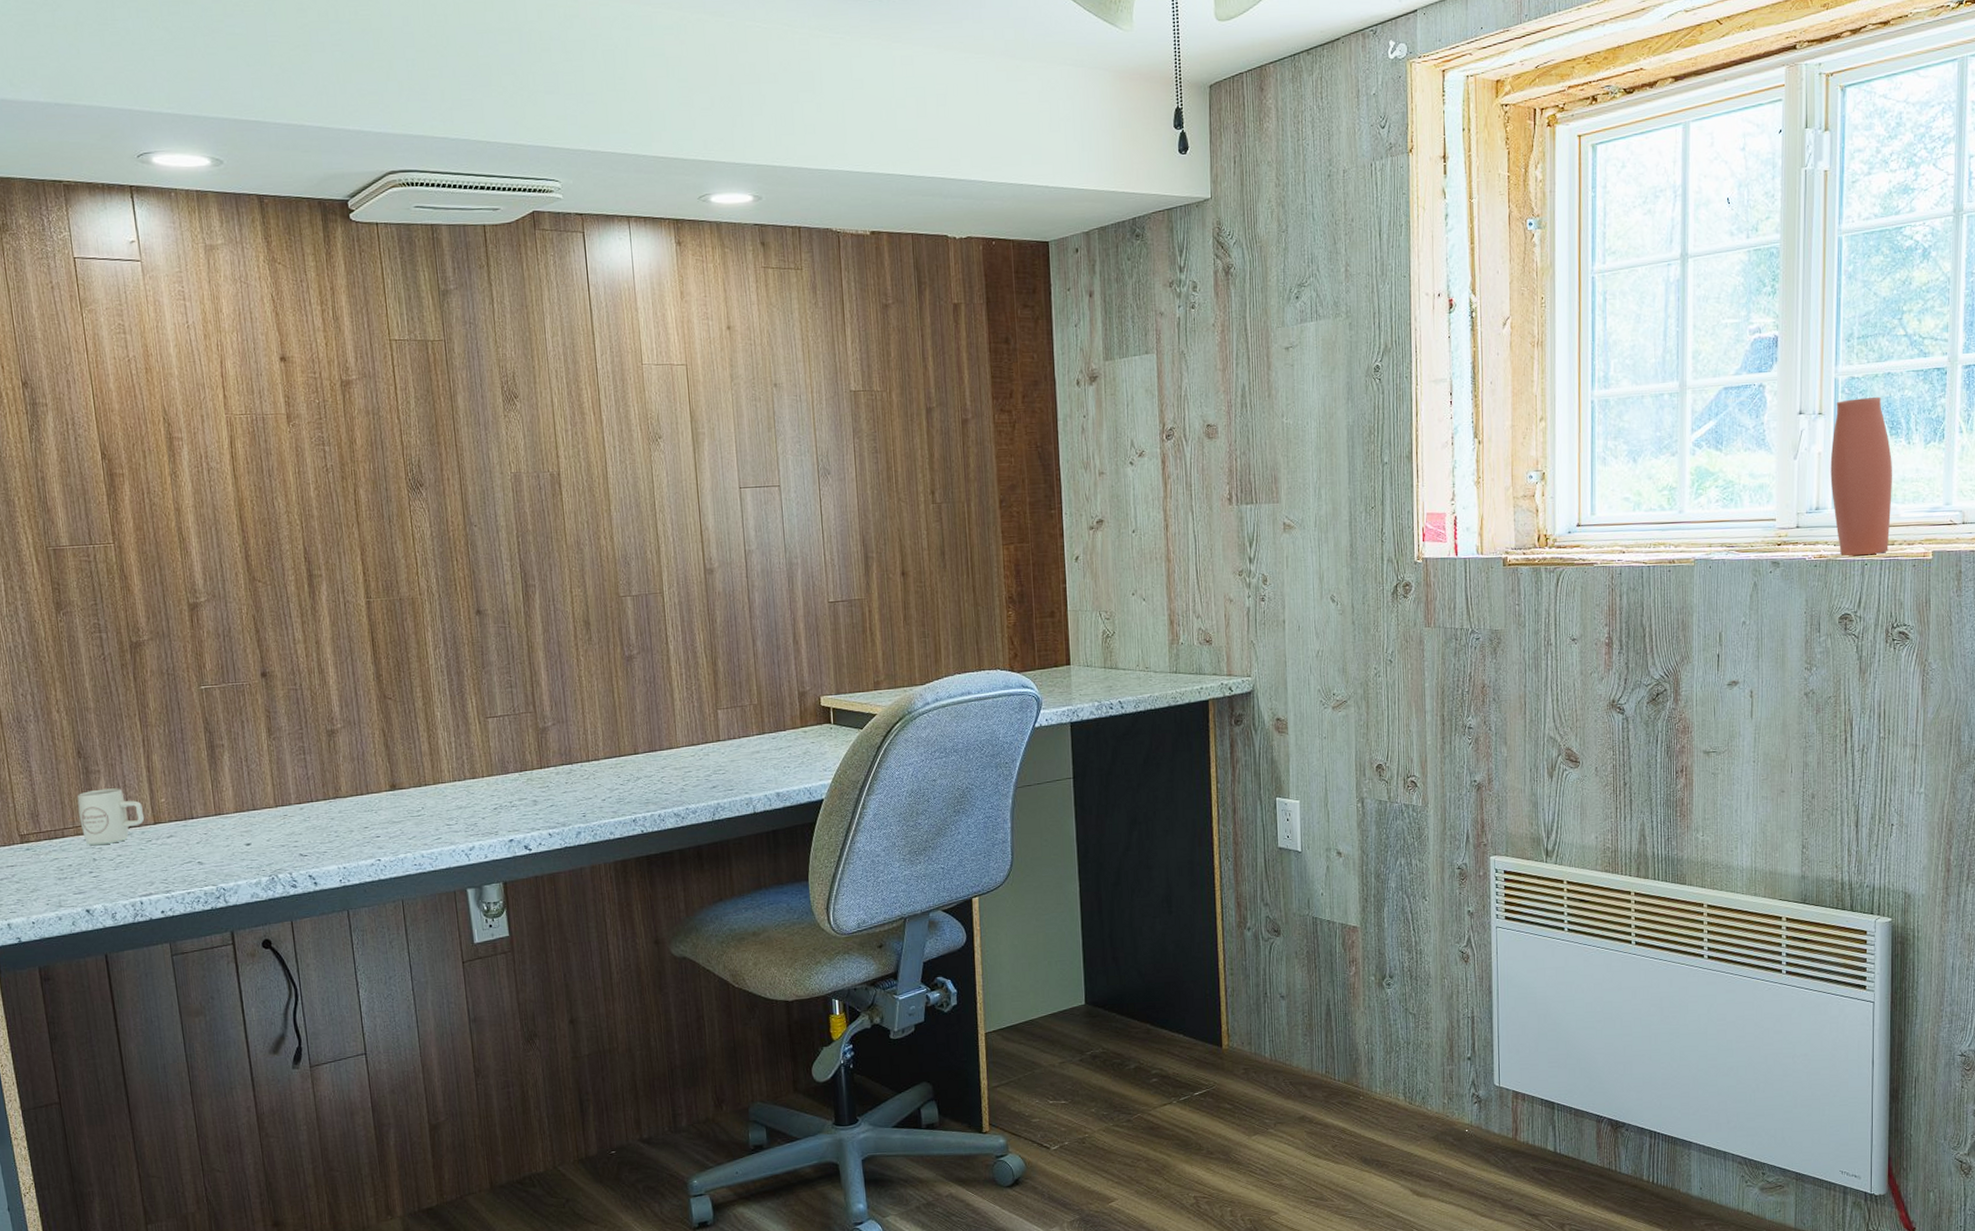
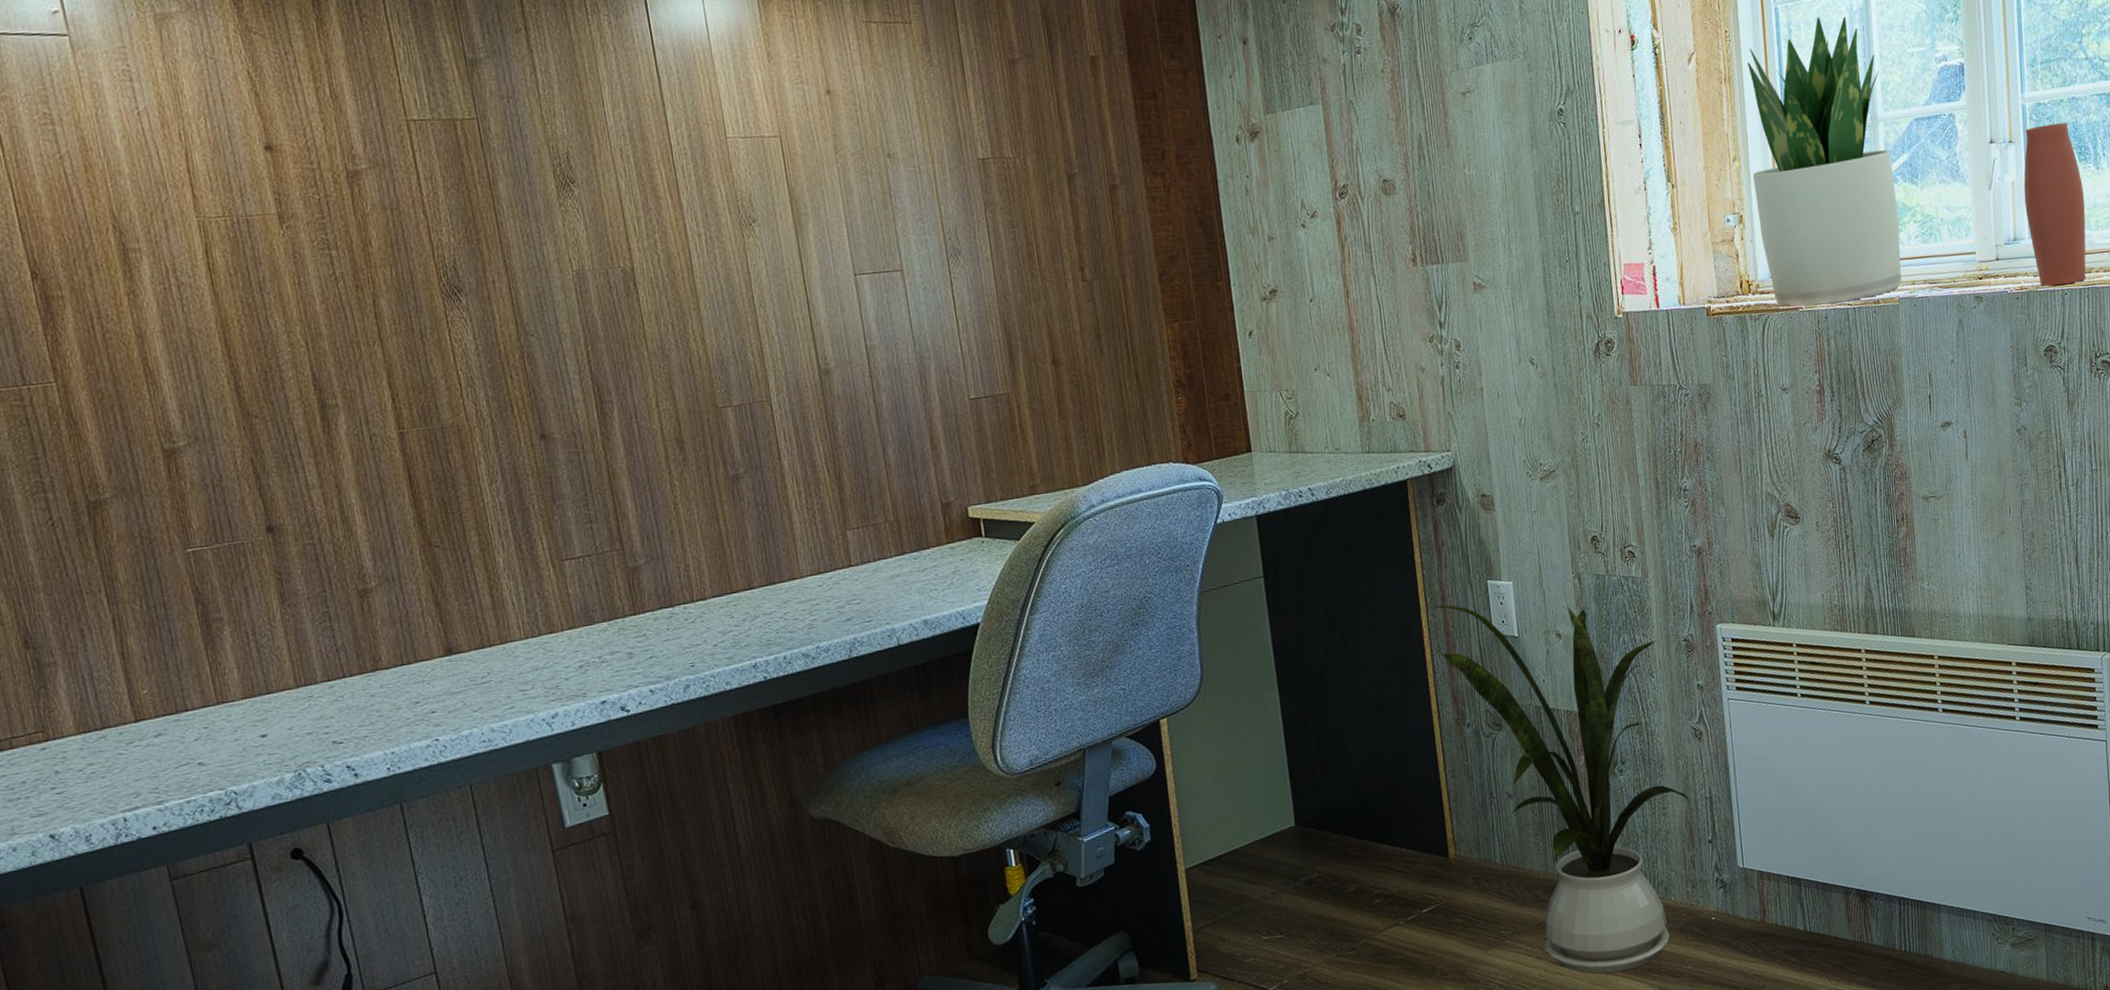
mug: present [77,788,145,846] -> none [27,681,123,756]
house plant: none [1225,816,1452,1171] -> present [1434,605,1690,974]
planter: none [1558,287,1700,563] -> present [1748,16,1902,308]

